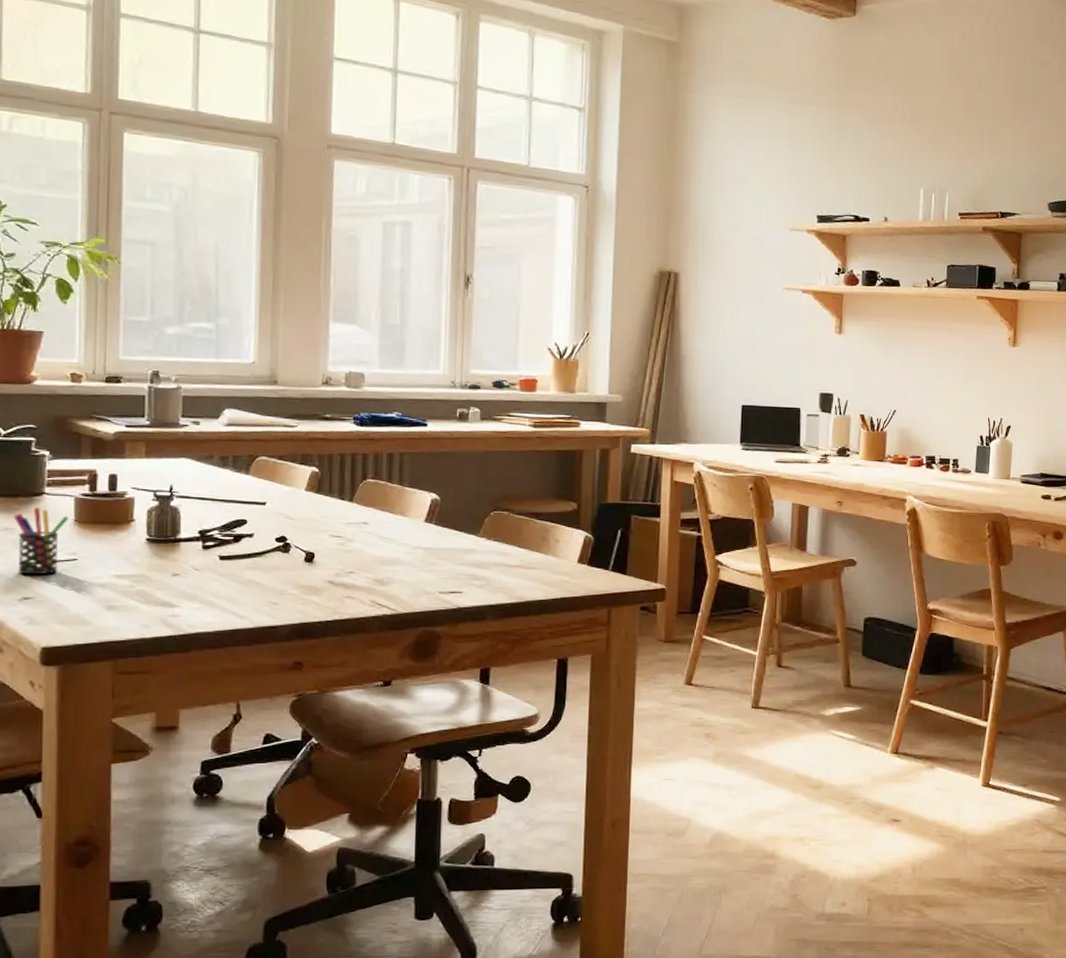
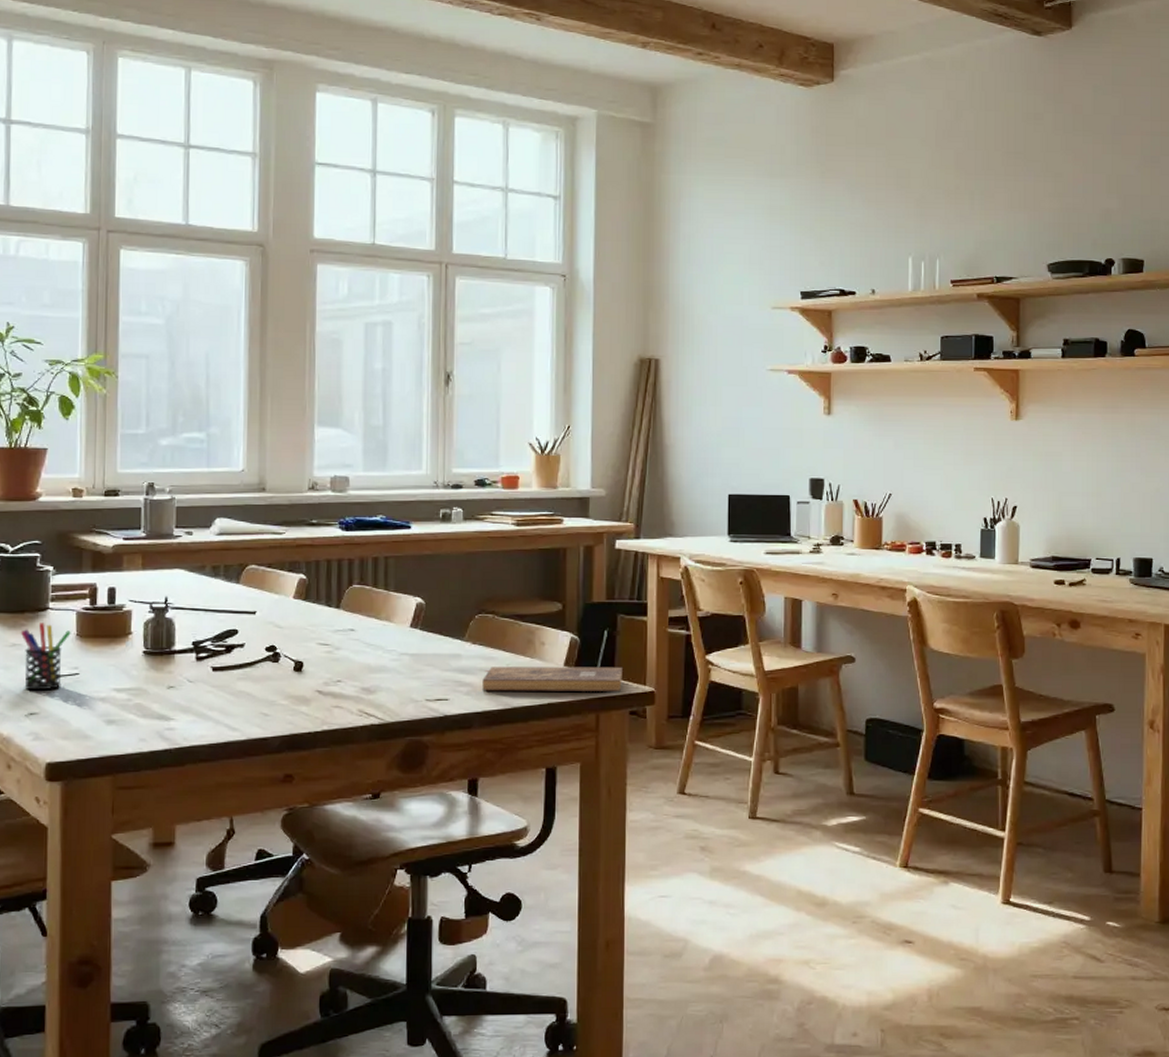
bible: none [496,562,635,588] -> present [482,667,622,691]

